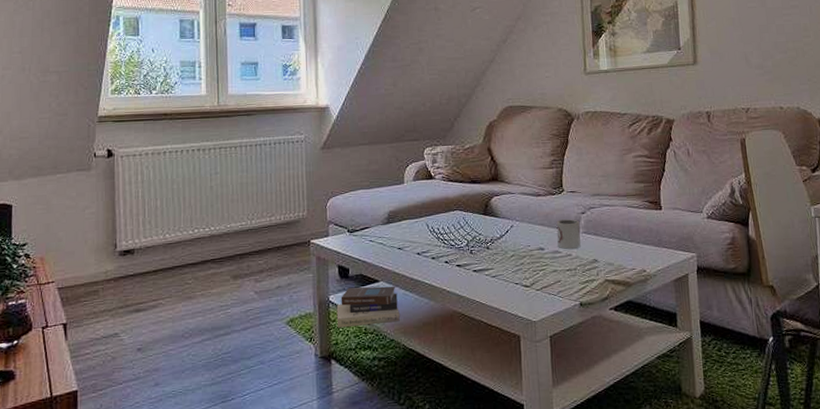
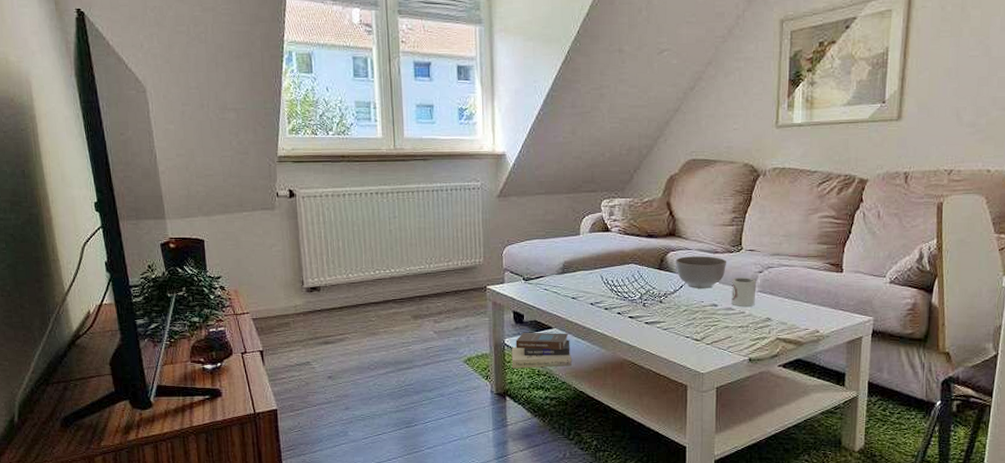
bowl: none [500,199,550,233] -> present [676,256,727,288]

